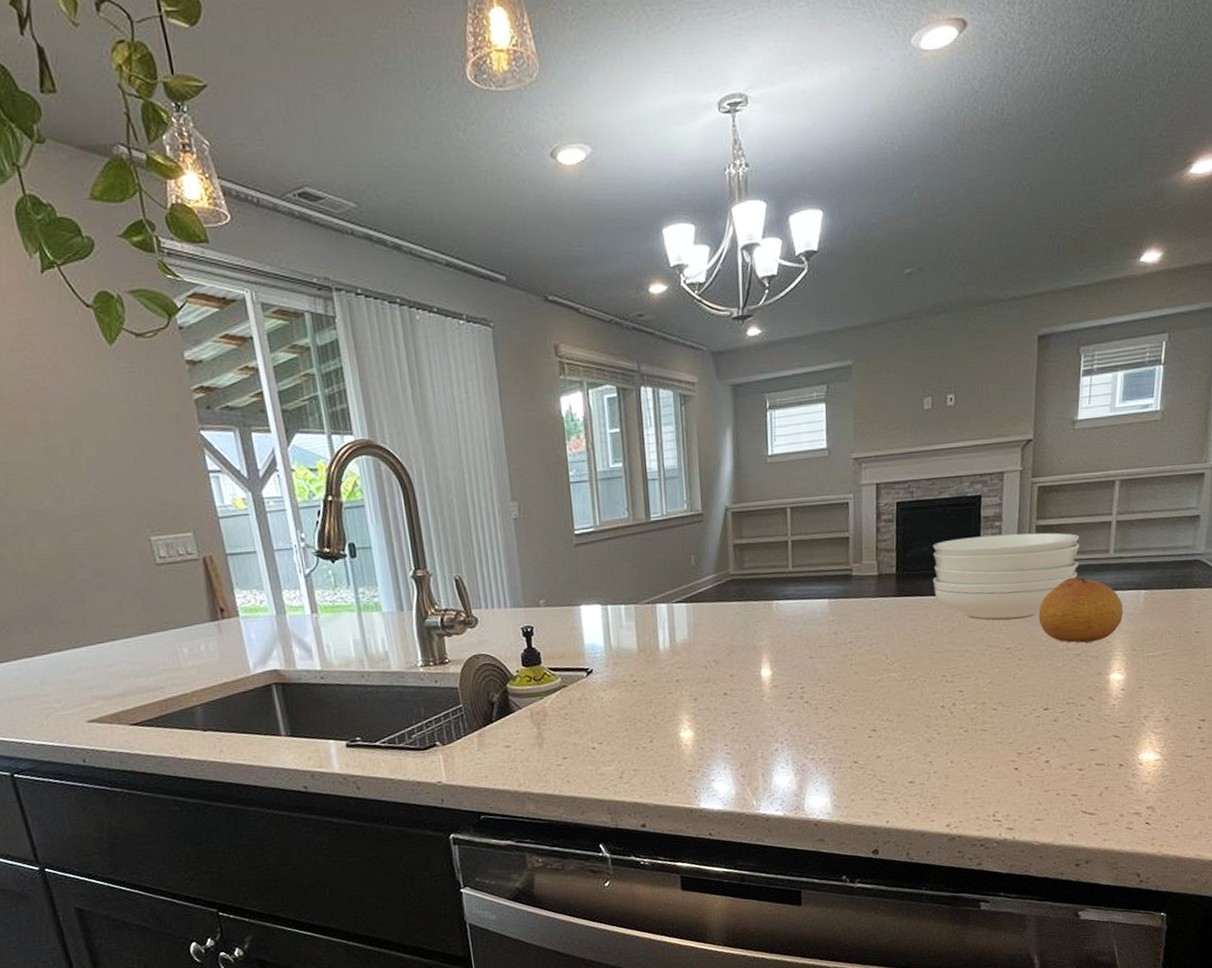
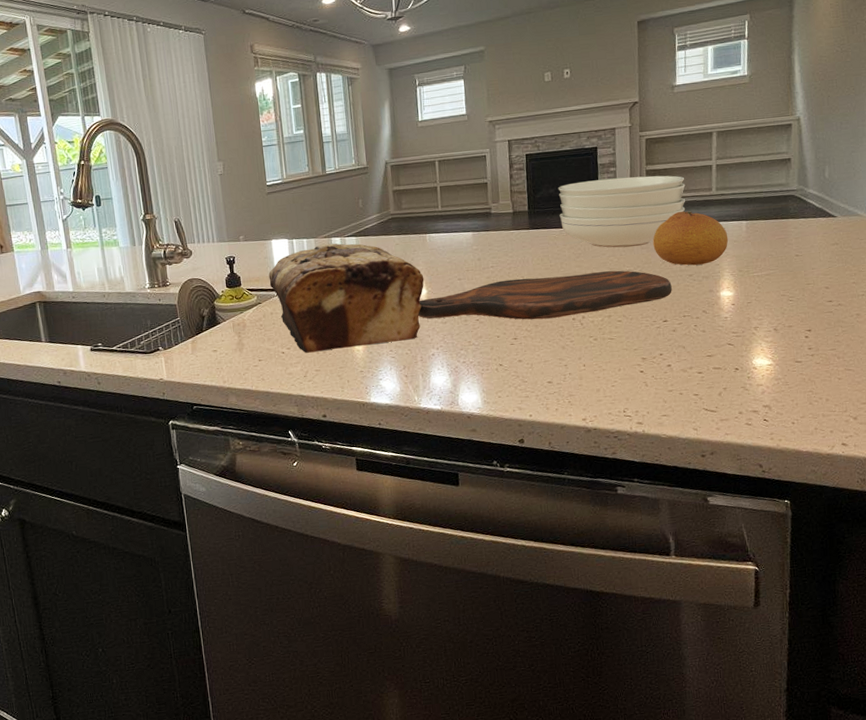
bread loaf: none [576,610,769,749] -> present [268,243,424,353]
cutting board: none [760,648,1056,708] -> present [418,270,672,320]

